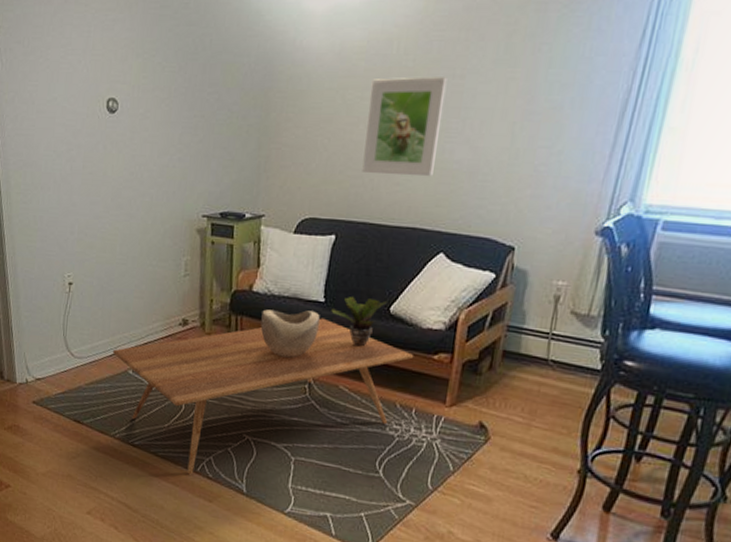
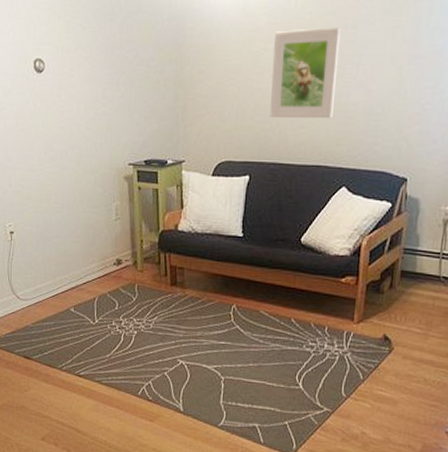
coffee table: present [112,318,414,475] -> none [54,251,324,399]
decorative bowl: present [260,309,320,358] -> none [187,245,240,289]
potted plant: present [331,297,387,347] -> none [249,231,298,275]

